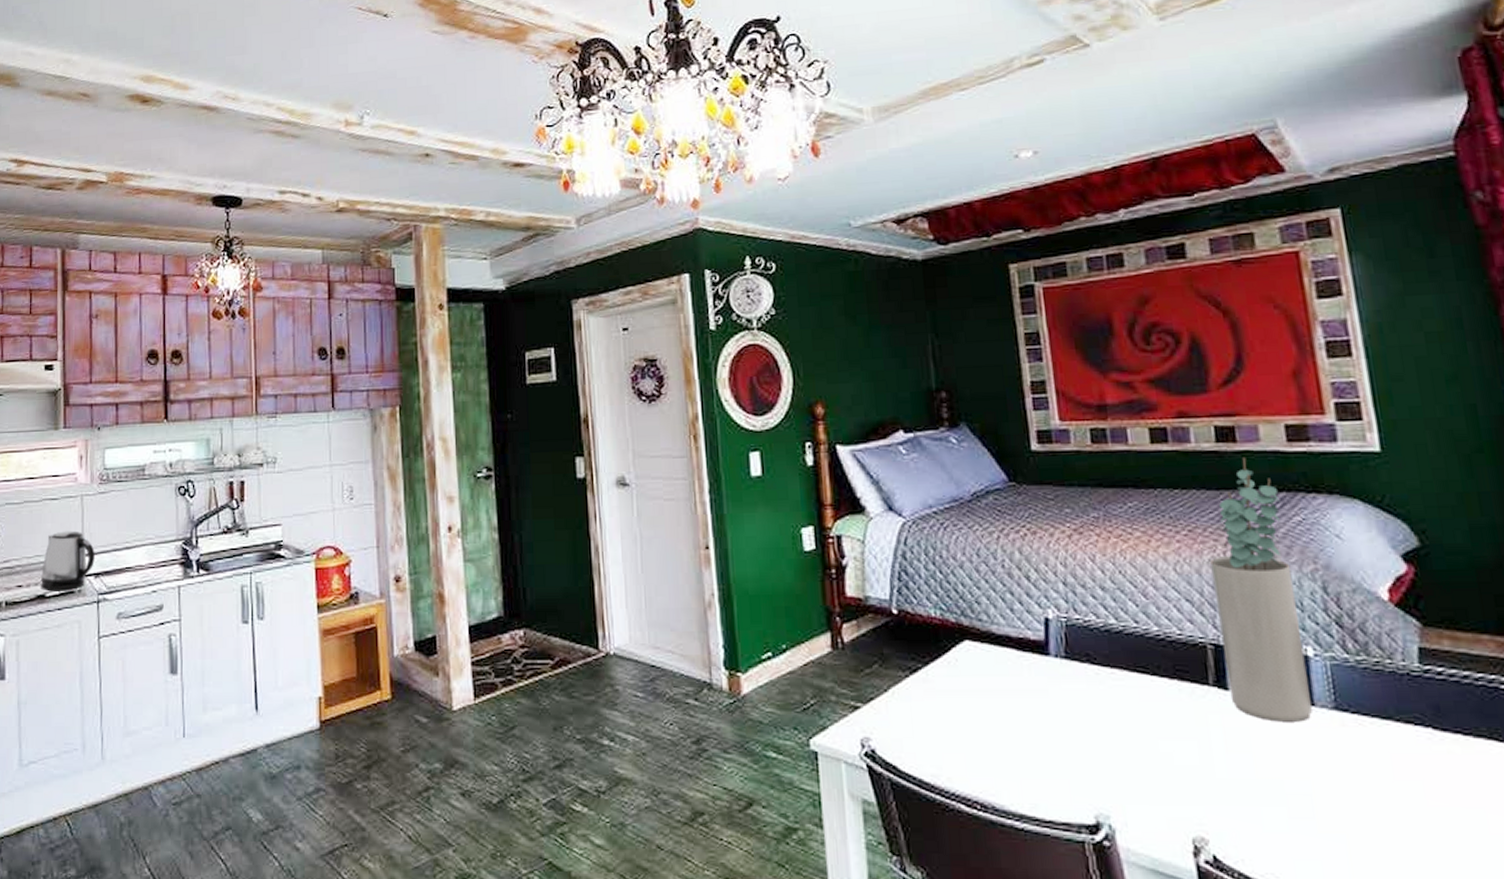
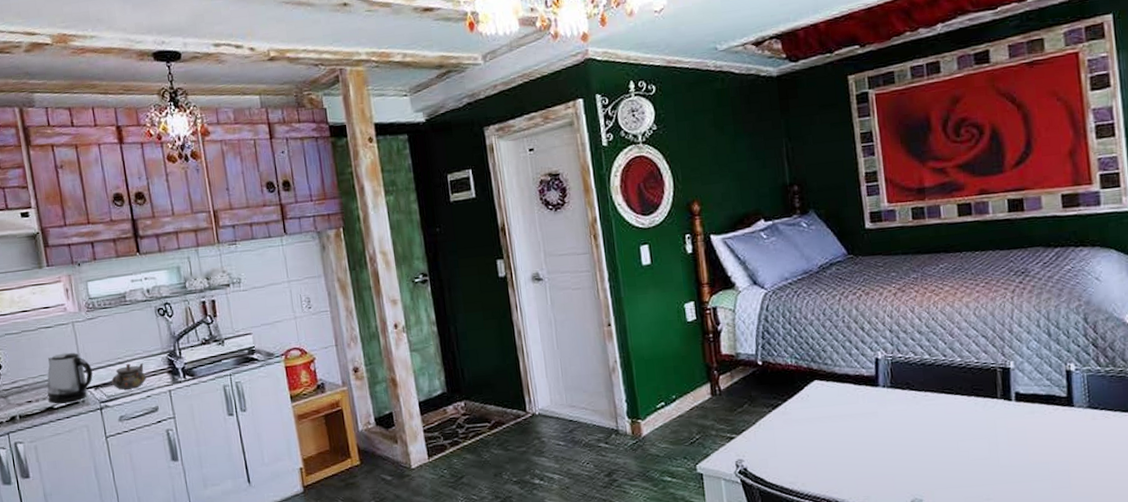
teapot: none [114,549,155,581] -> present [111,362,146,390]
vase: present [1210,457,1312,722] -> none [1001,222,1072,421]

